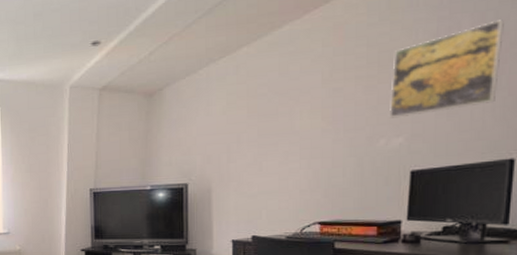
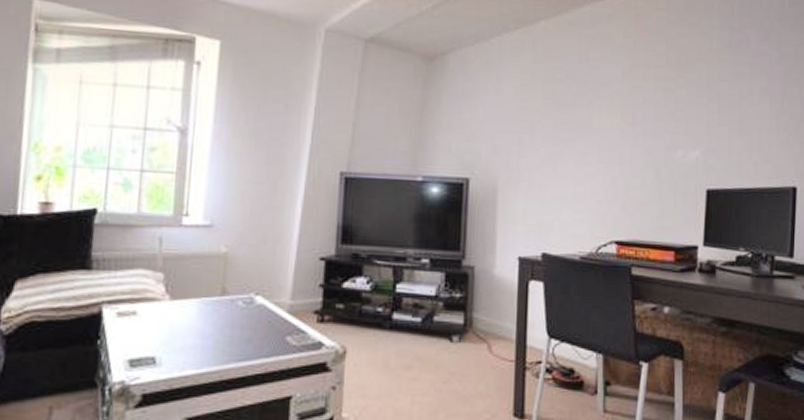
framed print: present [388,19,504,119] -> none [686,41,785,129]

